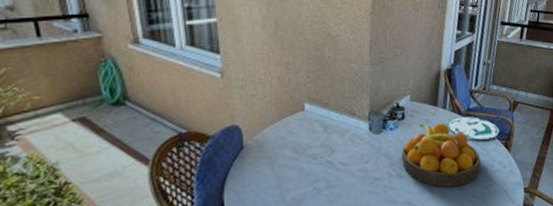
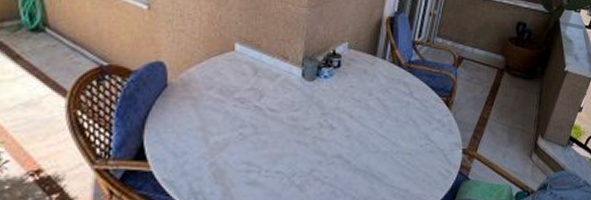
fruit bowl: present [401,123,481,187] -> none [334,74,418,143]
plate: present [447,116,500,140] -> none [386,70,441,95]

